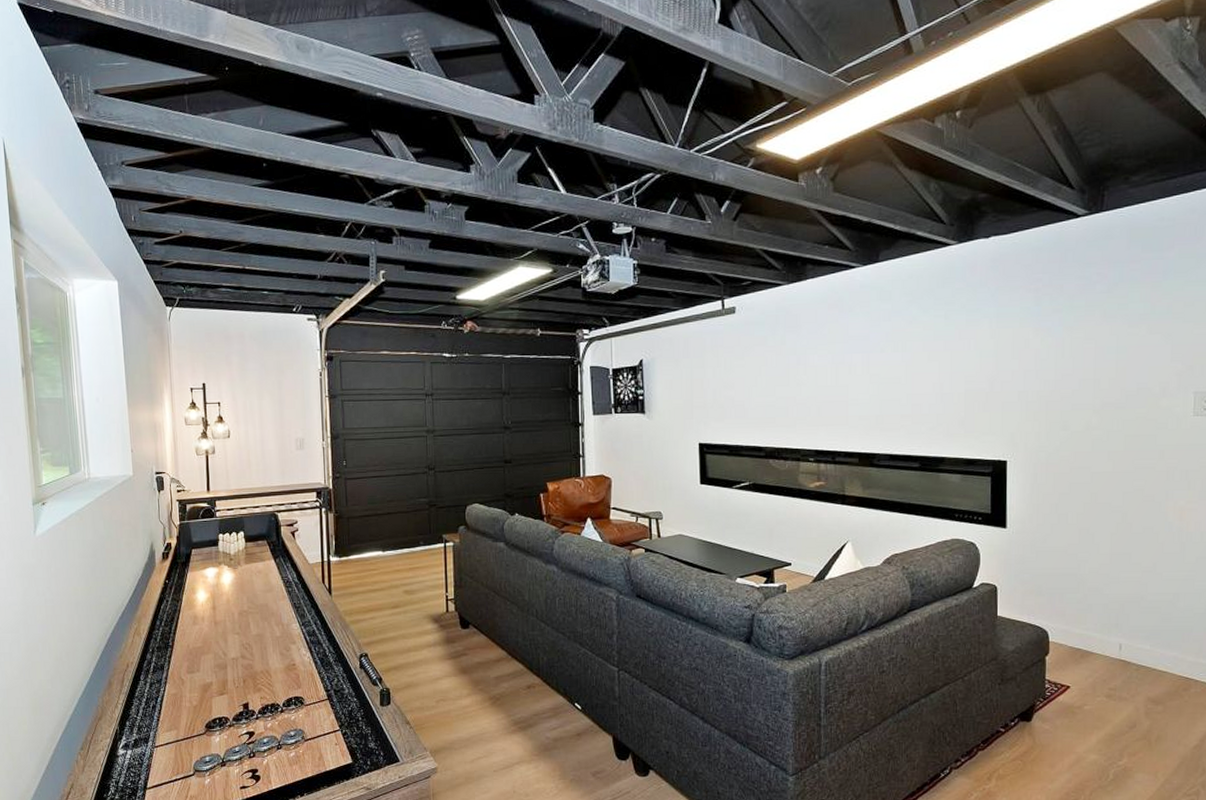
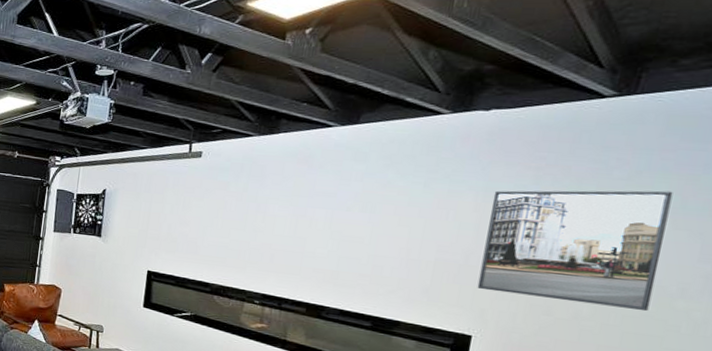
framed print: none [1004,299,1144,414] -> present [477,190,673,312]

